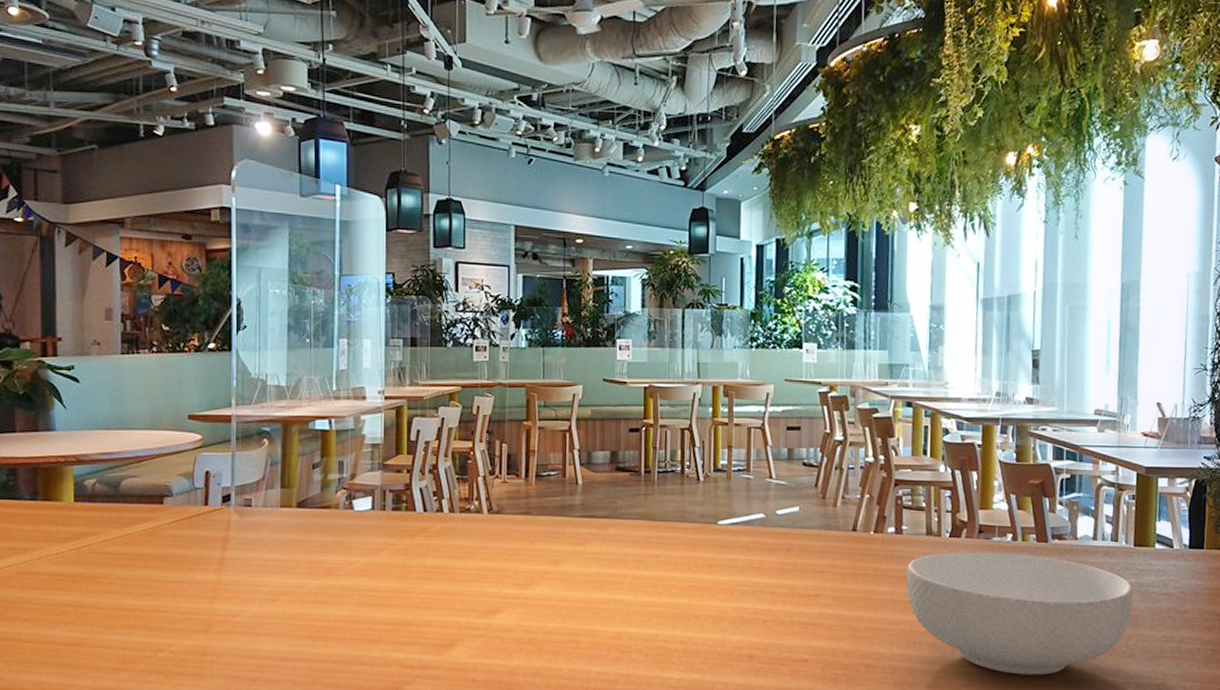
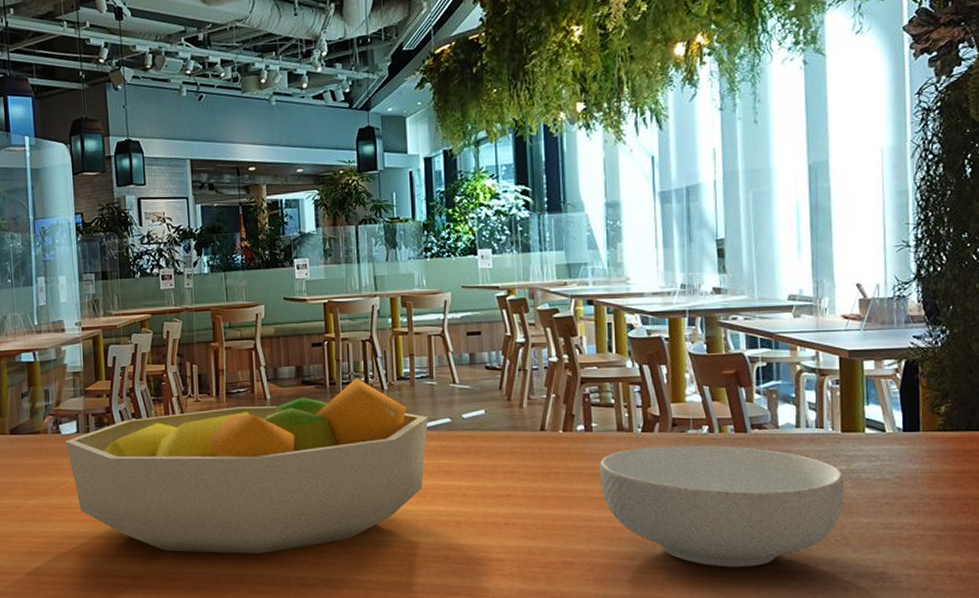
fruit bowl: none [357,467,743,647] -> present [64,378,429,554]

